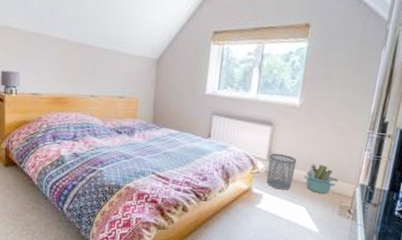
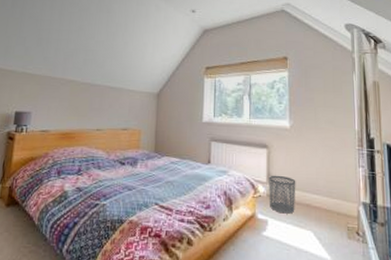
decorative plant: present [303,164,339,194] -> none [305,184,340,215]

